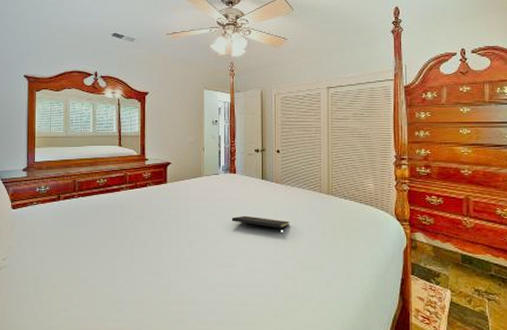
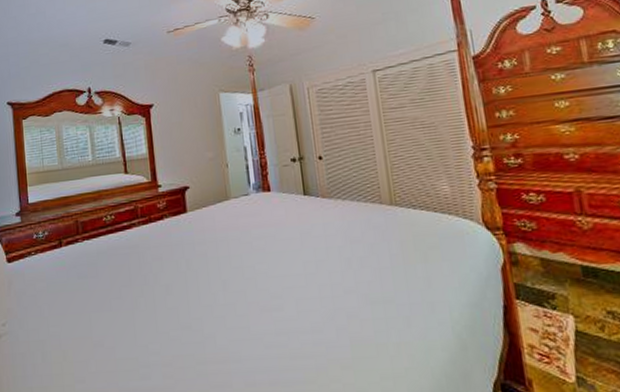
notepad: present [231,215,289,236] -> none [271,242,346,264]

